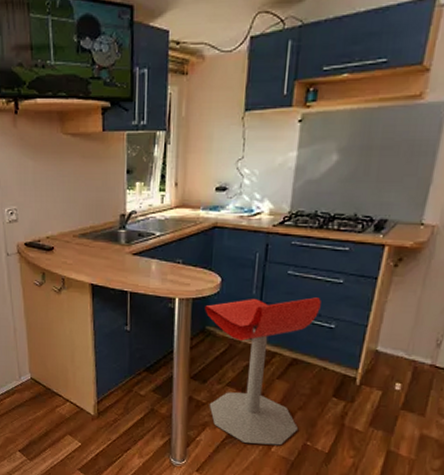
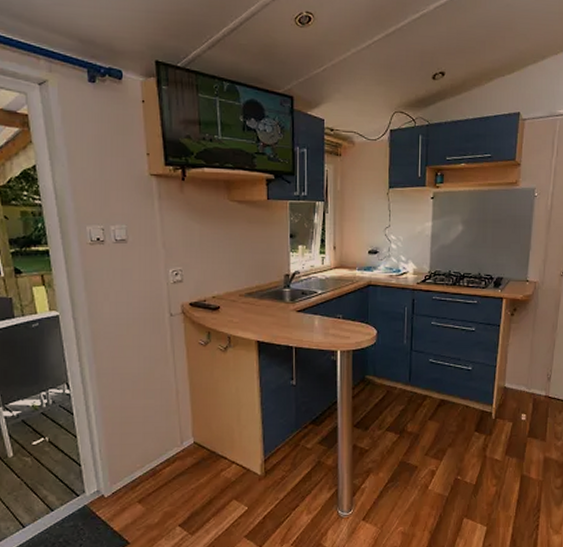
stool: present [205,297,321,446] -> none [364,344,459,484]

